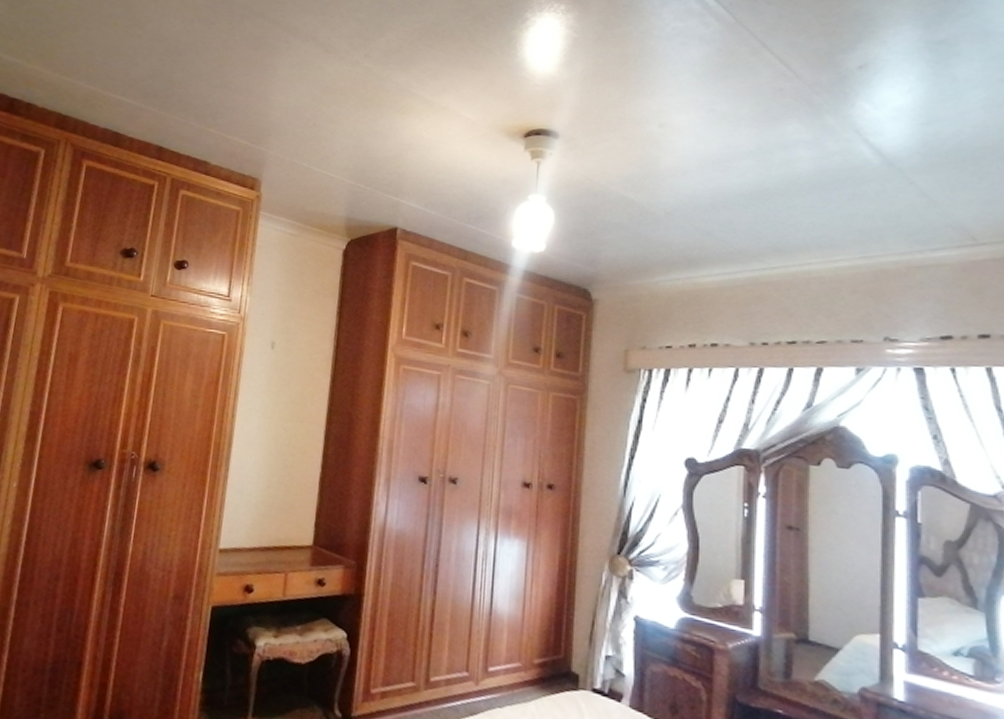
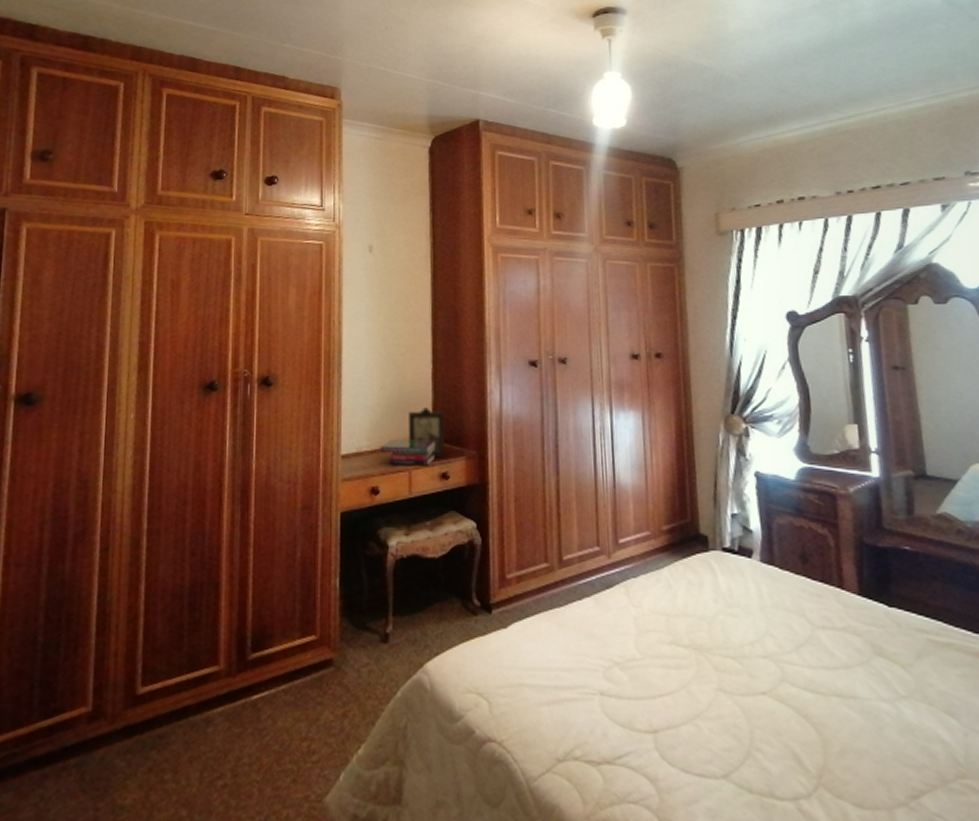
books: none [259,539,316,571] -> present [380,440,436,466]
photo frame: none [288,511,327,565] -> present [408,407,445,458]

